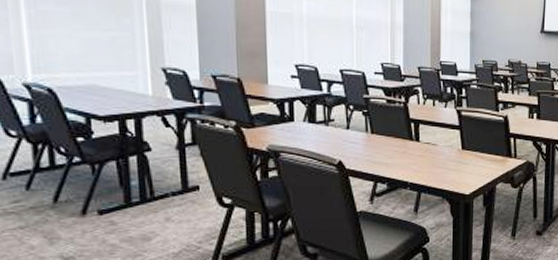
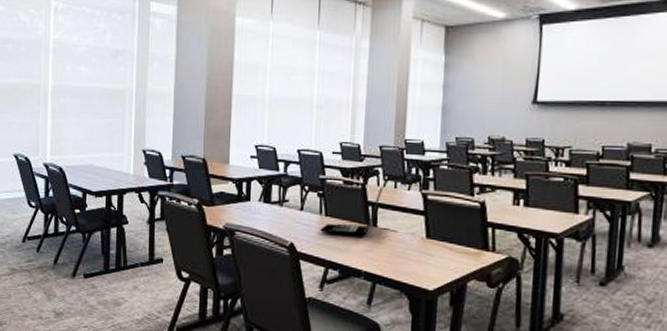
laptop: none [367,105,424,149] -> present [320,186,384,235]

